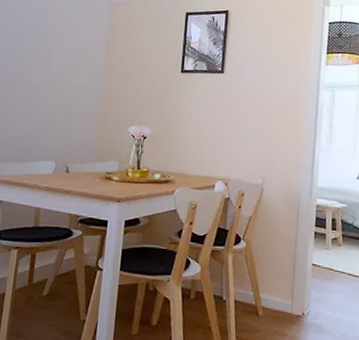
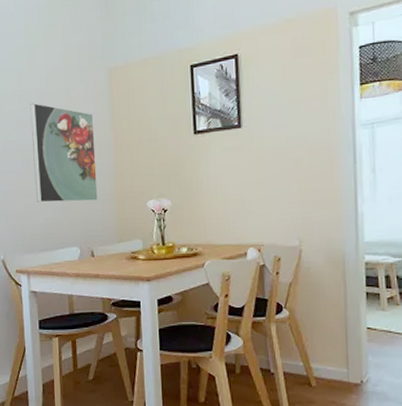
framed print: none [19,20,90,121] -> present [30,102,98,203]

